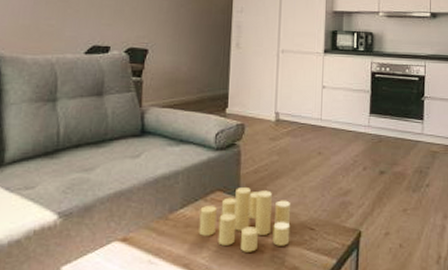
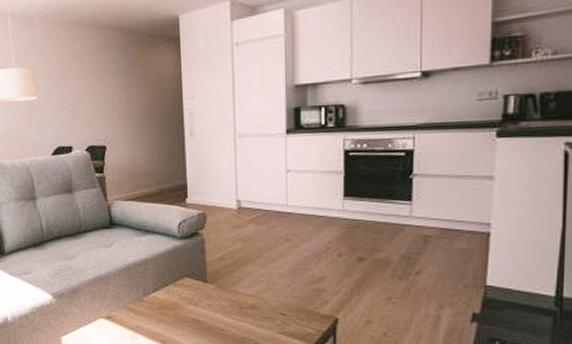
candle: present [199,188,291,252] -> none [171,274,261,333]

